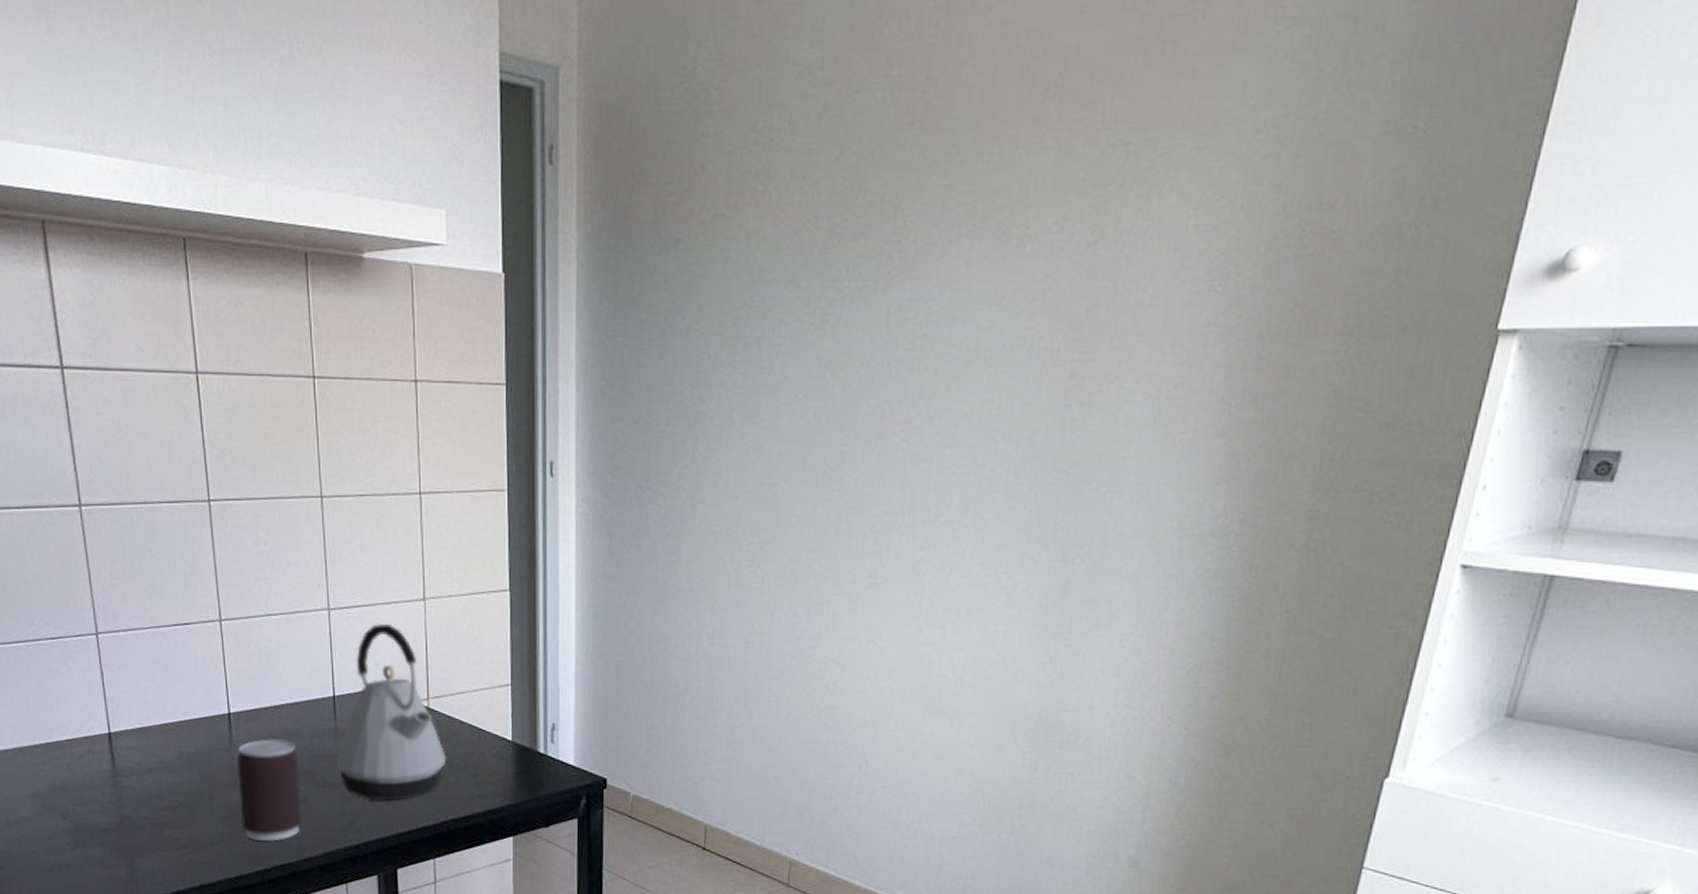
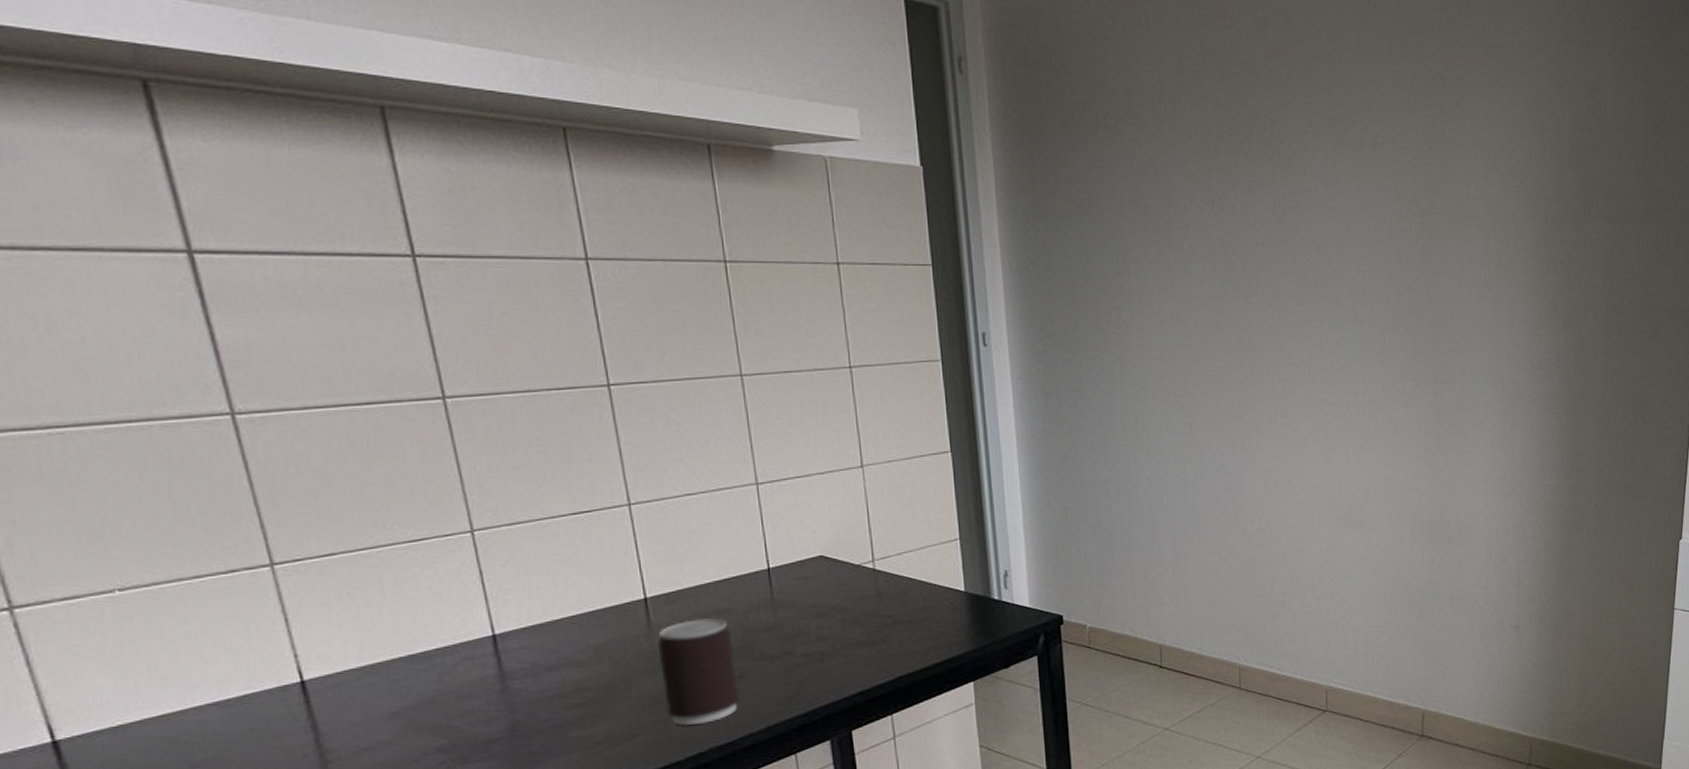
kettle: present [336,623,446,801] -> none [775,492,897,666]

